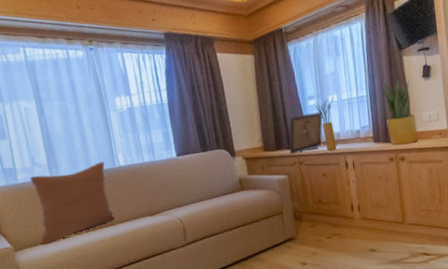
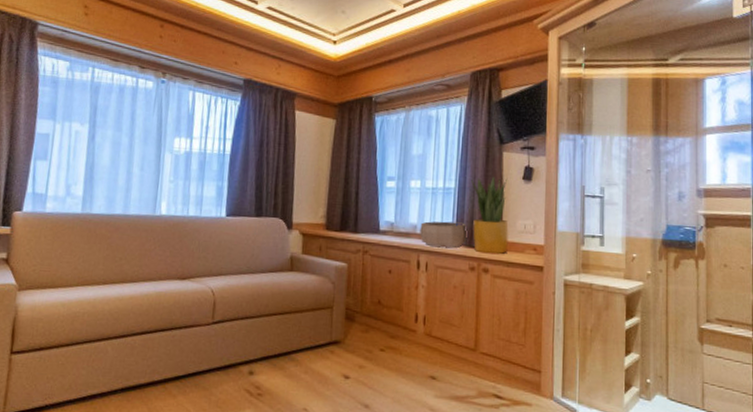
pillow: present [29,162,116,246] -> none [49,206,144,290]
picture frame: present [289,111,323,155] -> none [355,195,401,240]
vase: present [314,97,337,151] -> none [393,182,416,245]
decorative bowl: none [343,123,384,149] -> present [420,221,468,249]

